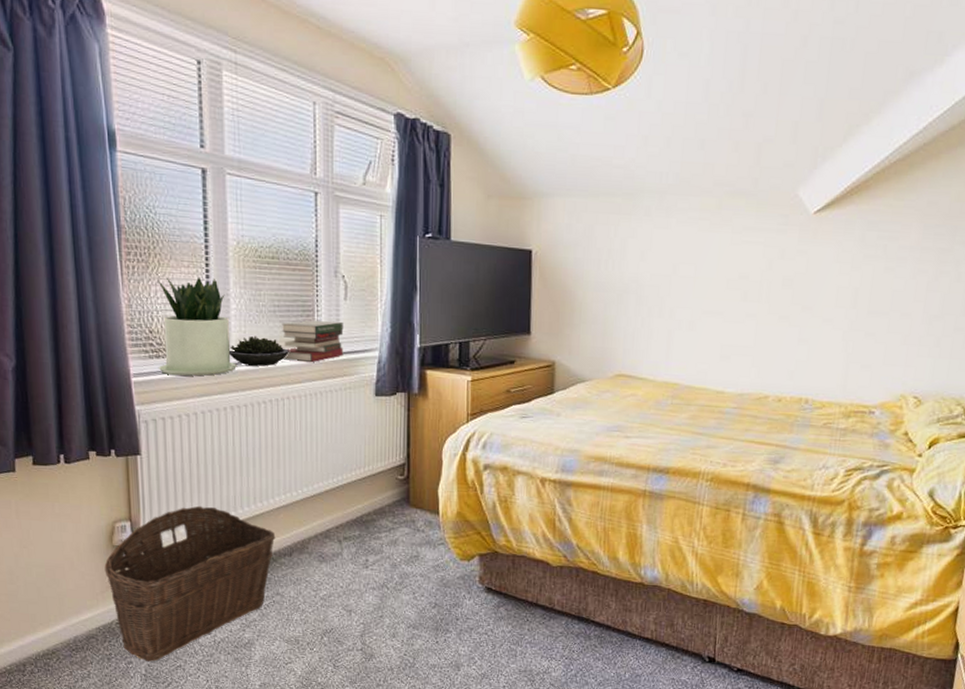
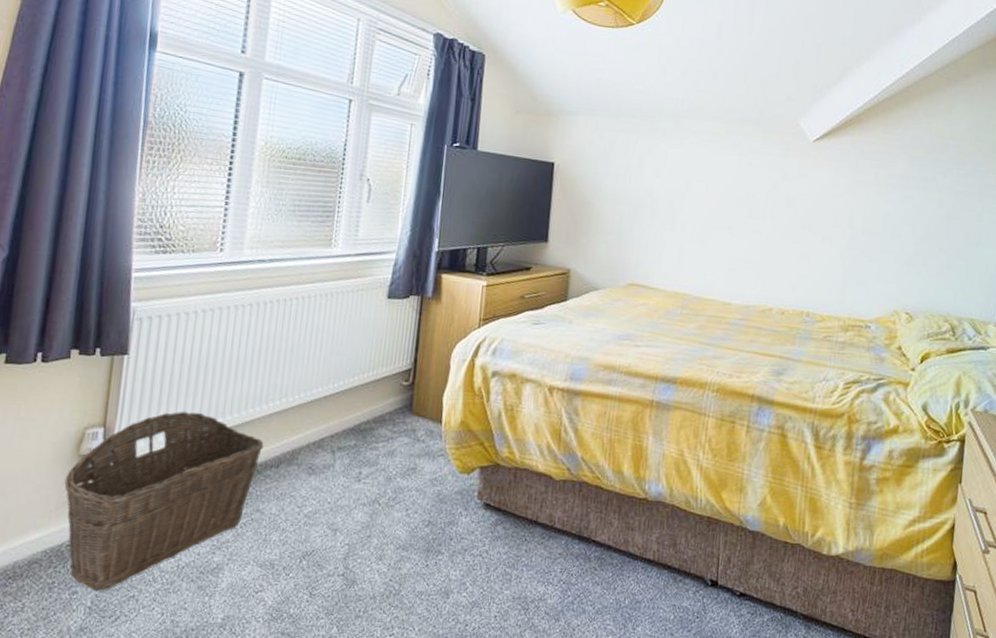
planter: present [157,276,238,377] -> none [163,172,249,274]
succulent plant: present [229,335,289,366] -> none [241,234,304,265]
books: present [282,319,344,362] -> none [296,220,363,263]

